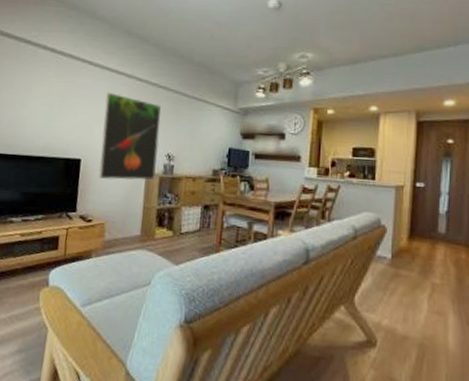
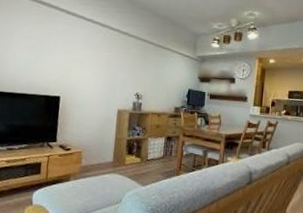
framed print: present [98,92,162,180] -> none [76,38,131,115]

